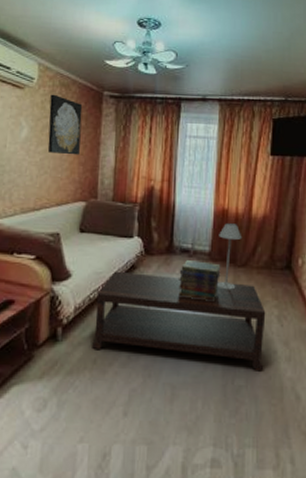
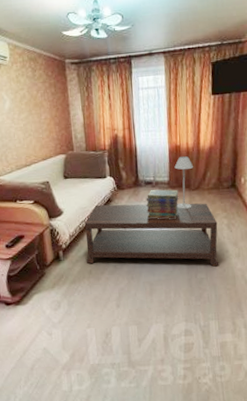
wall art: present [47,94,83,155] -> none [22,68,55,119]

